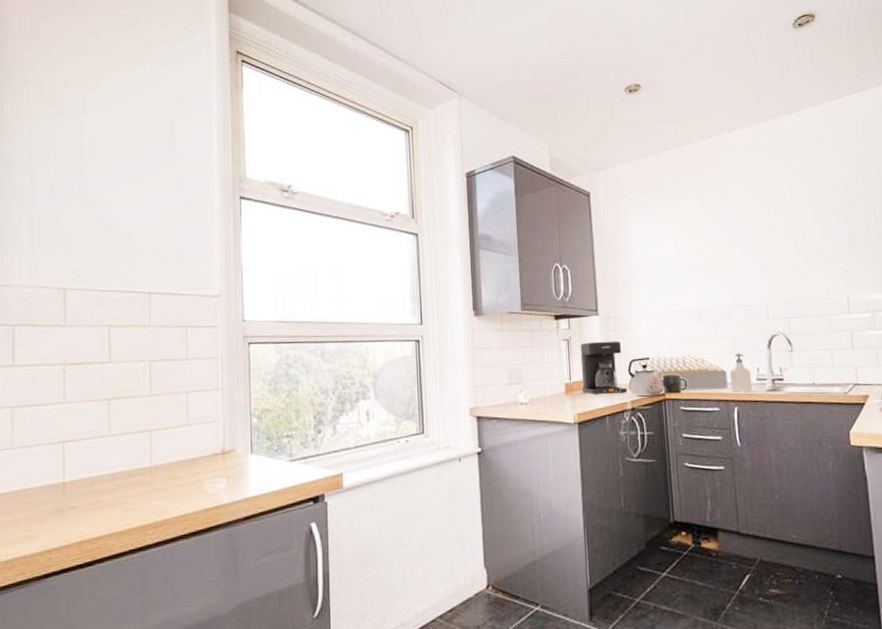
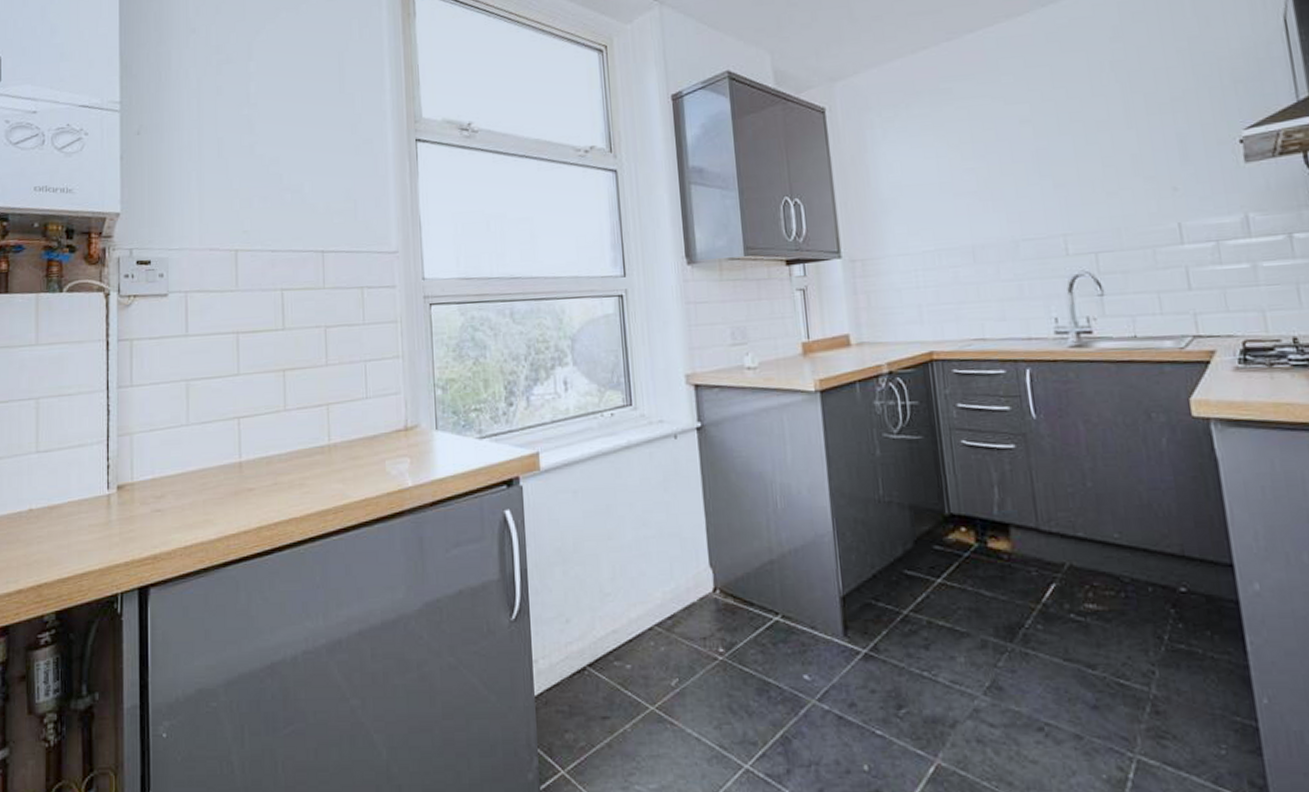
coffee maker: present [580,341,627,395] -> none [819,289,882,357]
kettle: present [628,357,664,397] -> none [881,308,930,358]
architectural model: present [632,355,728,391] -> none [887,304,1016,350]
mug: present [662,374,688,394] -> none [927,328,962,354]
soap bottle: present [730,353,752,392] -> none [1018,299,1049,350]

